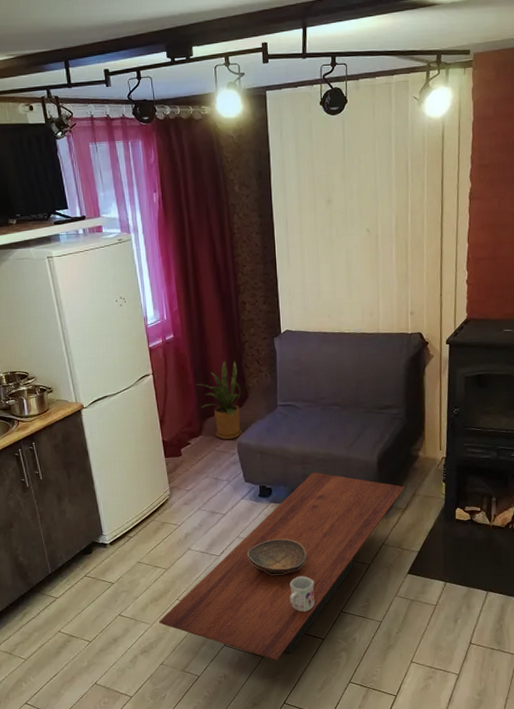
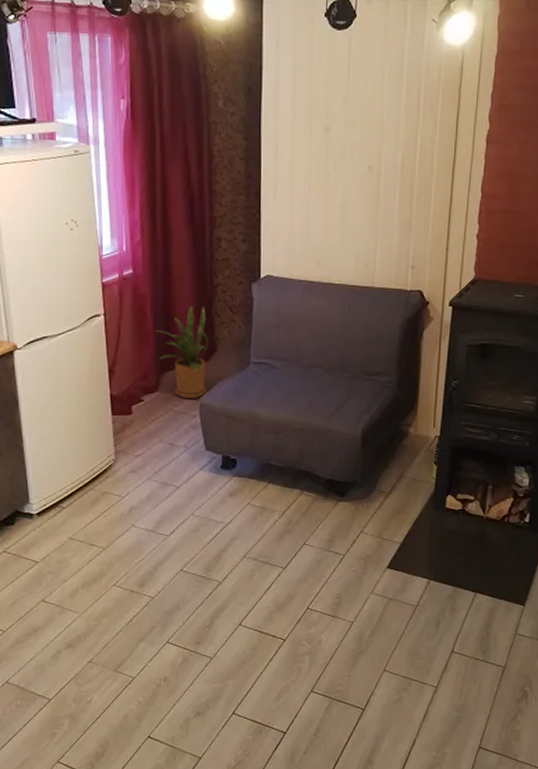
coffee table: present [159,472,405,660] -> none [91,443,391,662]
decorative bowl: present [247,538,307,575] -> none [202,519,272,562]
mug: present [289,576,315,612] -> none [248,564,279,607]

